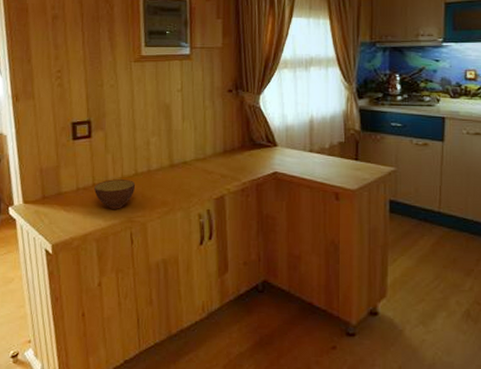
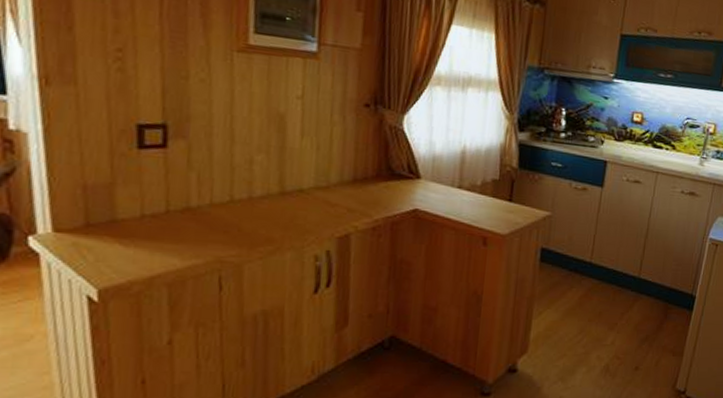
bowl: present [94,179,136,209] -> none [168,206,230,246]

